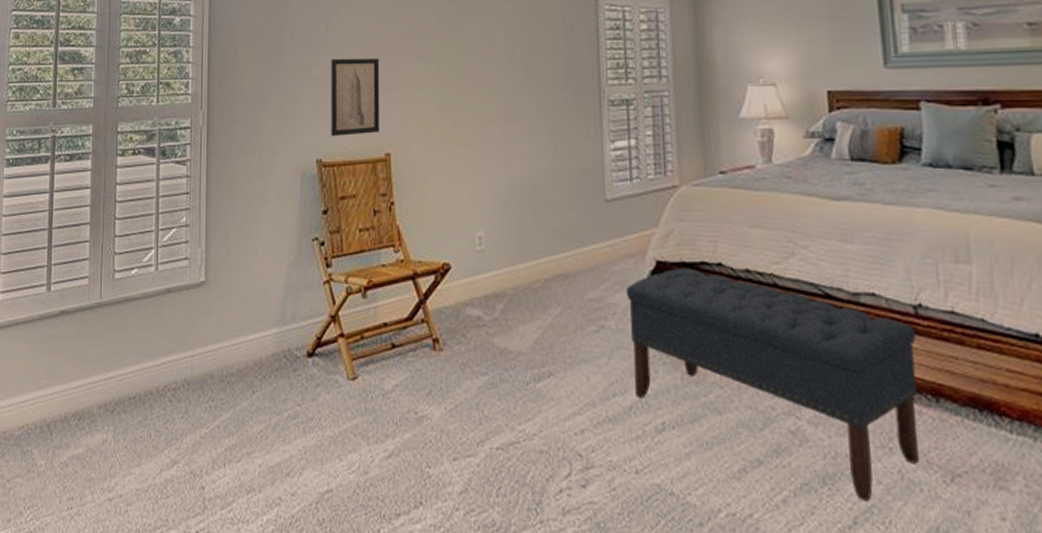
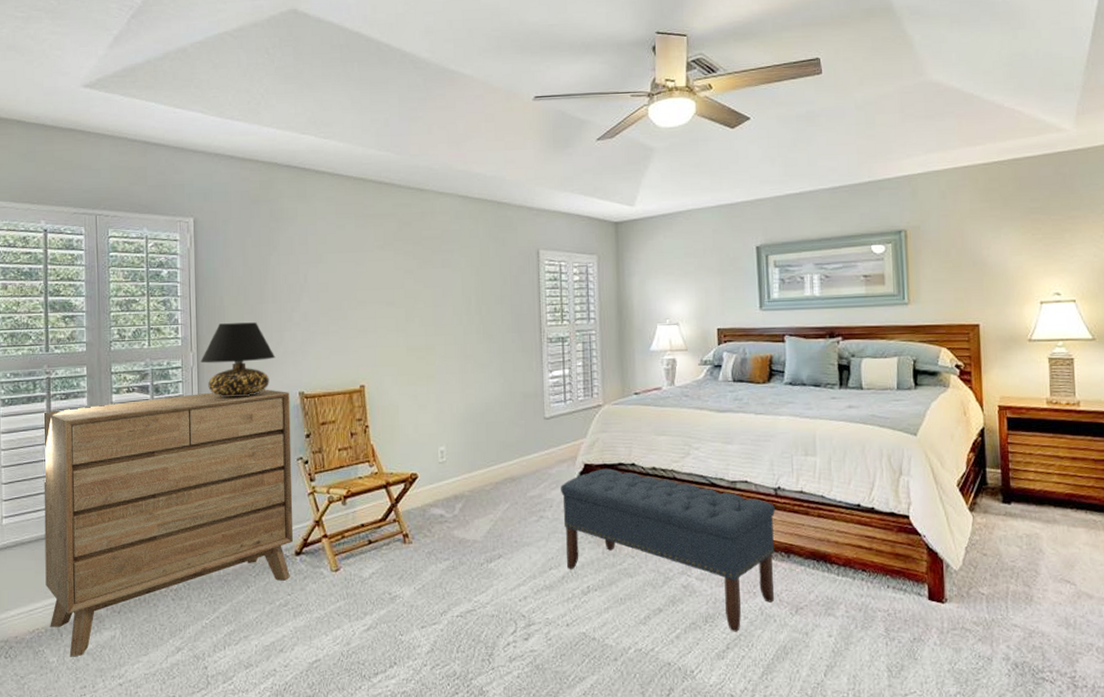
dresser: none [38,155,306,462] -> present [43,389,293,657]
table lamp: none [211,77,292,164] -> present [200,322,276,398]
wall art: present [331,58,380,136] -> none [310,305,355,372]

